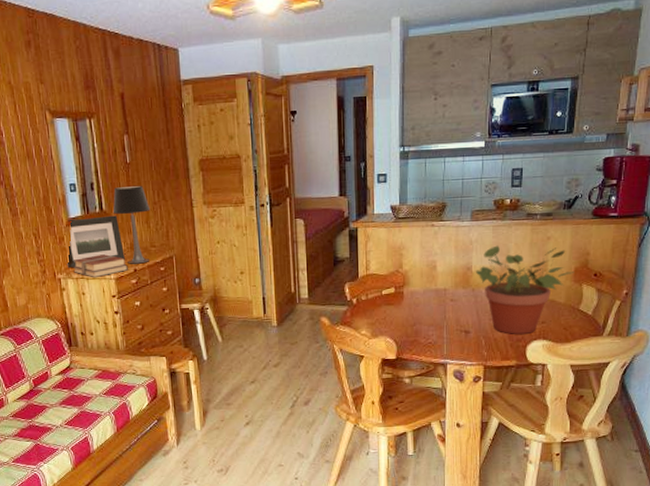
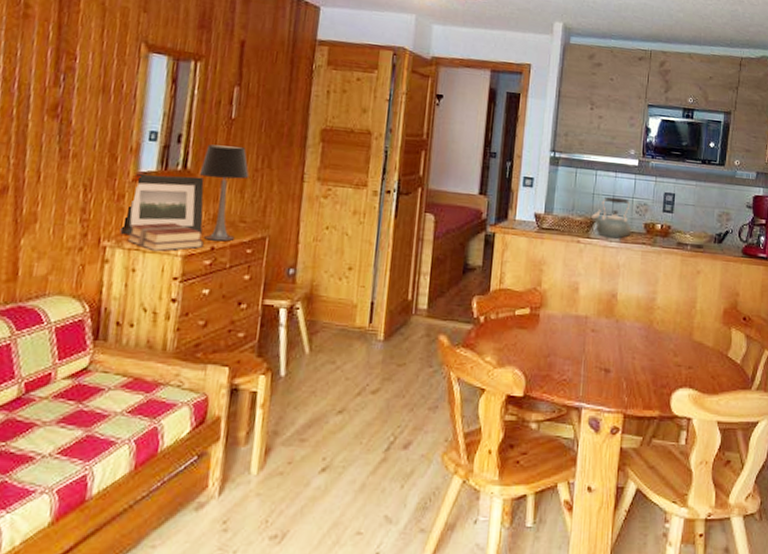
kettle: none [443,179,481,219] -> present [591,196,631,239]
potted plant: present [475,245,575,335] -> none [620,273,724,380]

